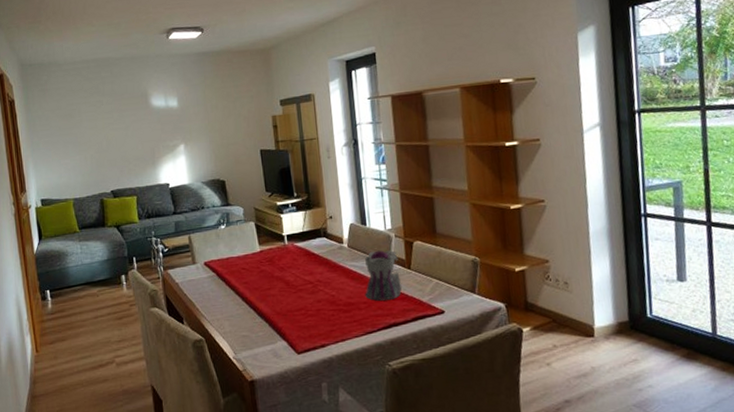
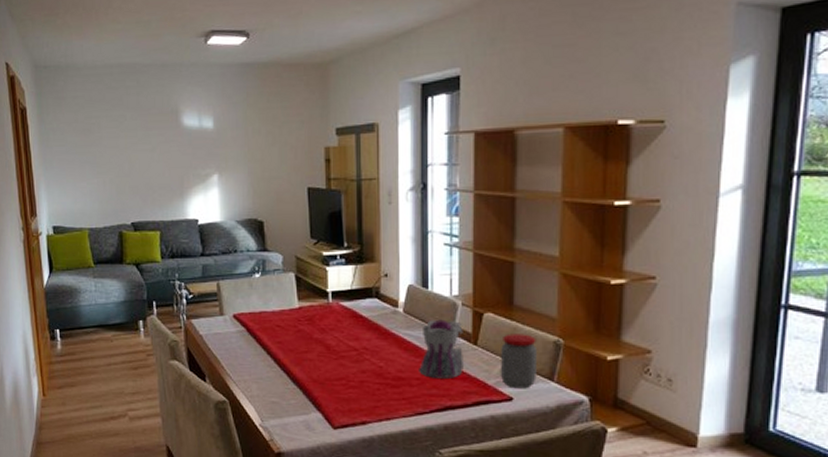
jar: none [430,256,462,303] -> present [500,334,538,389]

